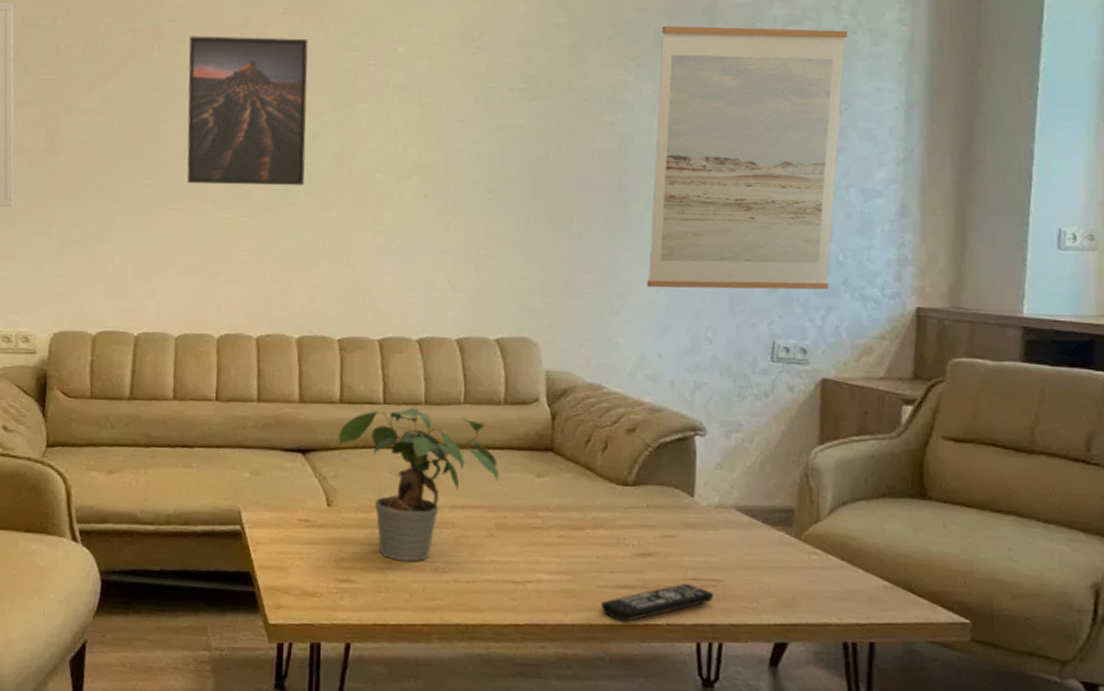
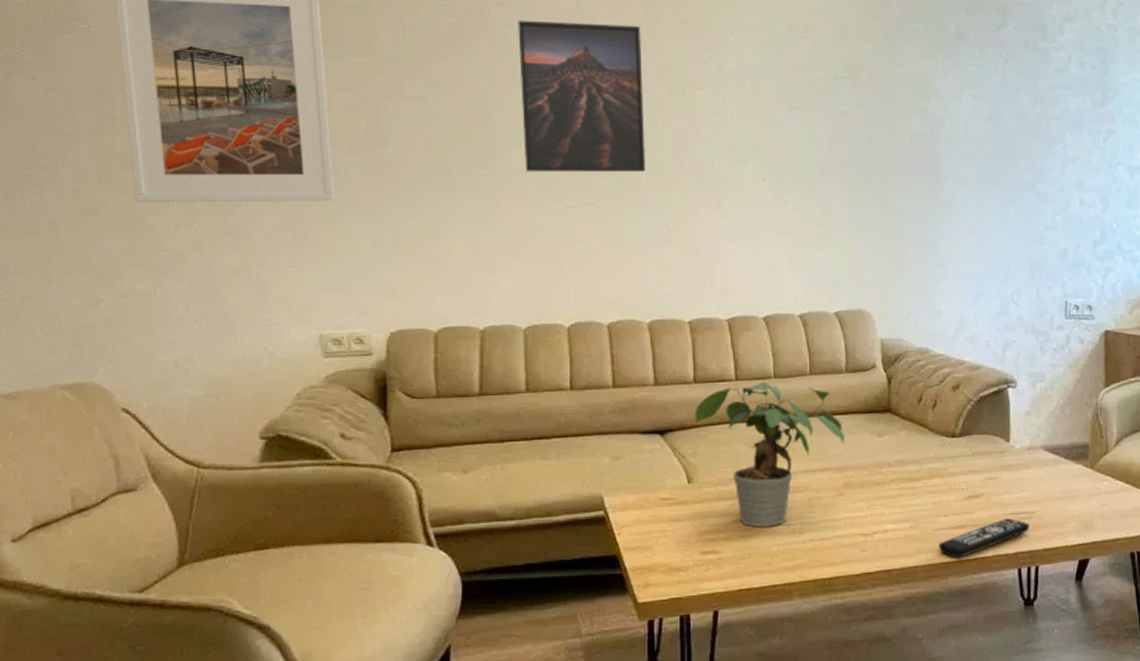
wall art: present [647,25,849,290] -> none [962,20,1112,258]

